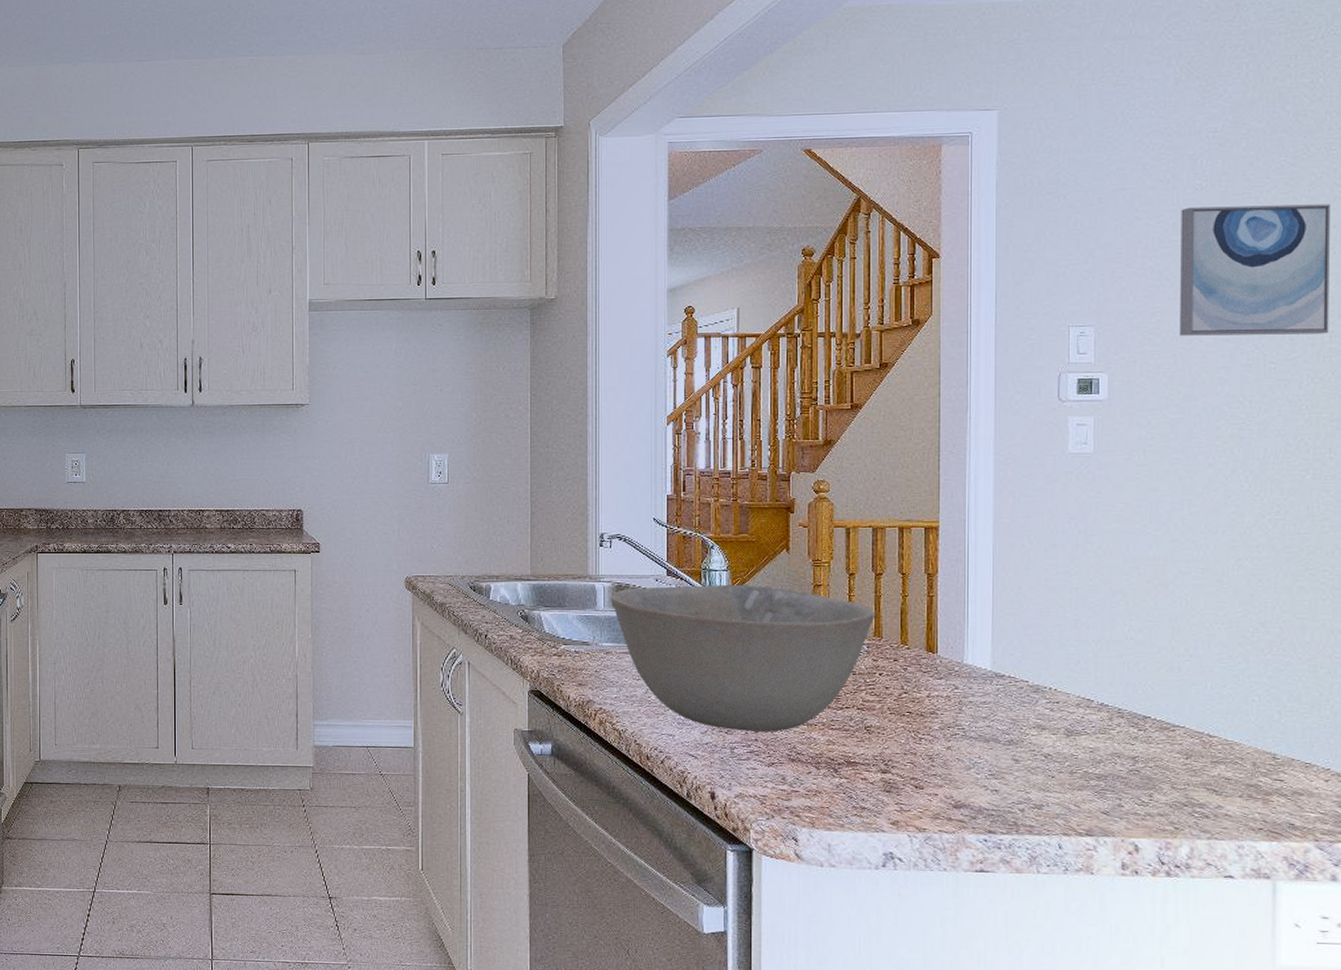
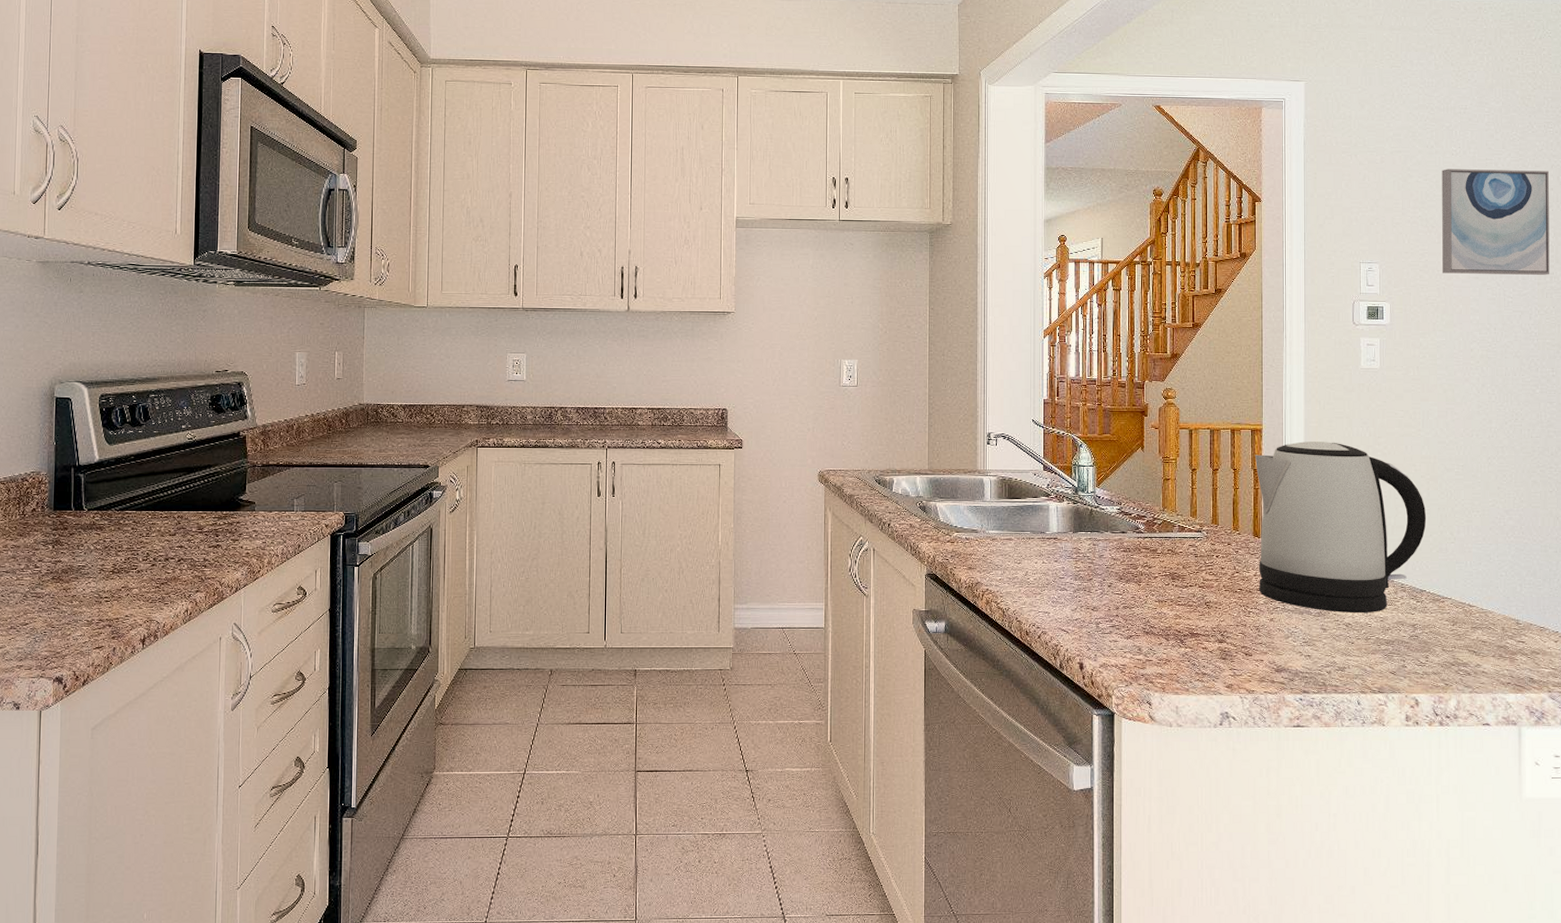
bowl: present [610,584,876,733] -> none [996,478,1213,609]
kettle: none [928,541,1153,743] -> present [1254,441,1427,614]

